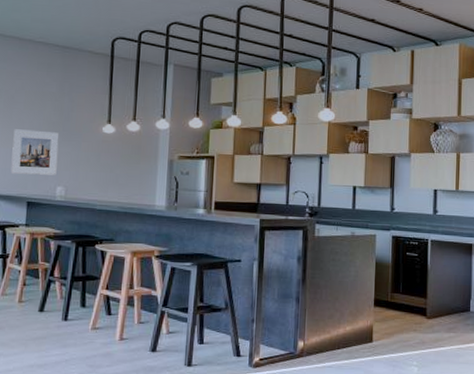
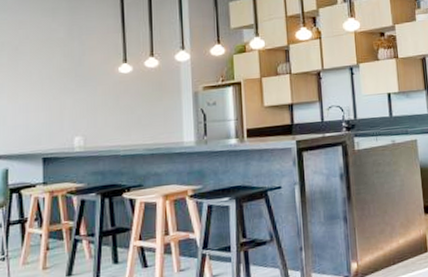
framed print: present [10,129,59,175] -> none [21,79,73,130]

